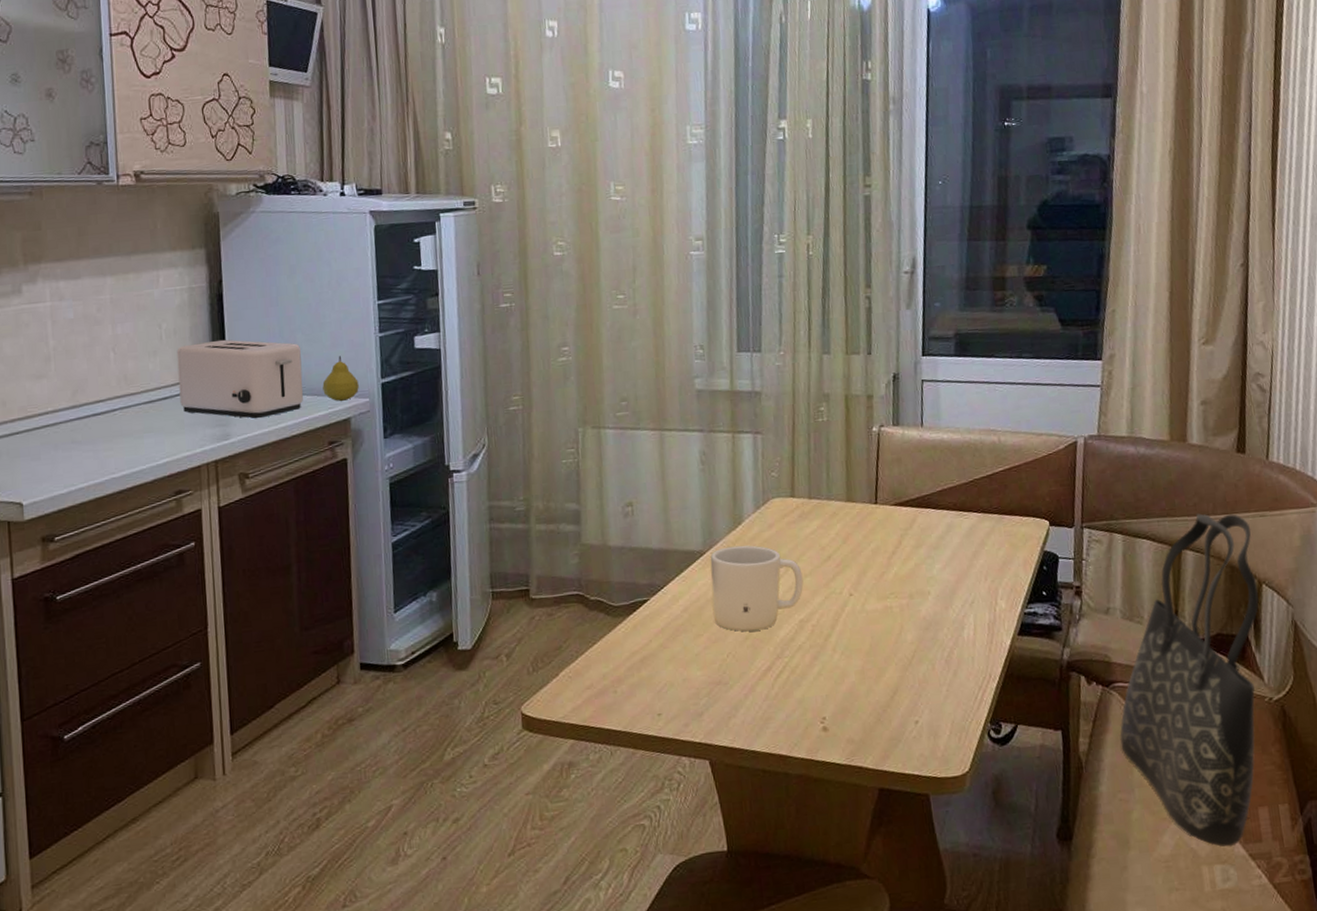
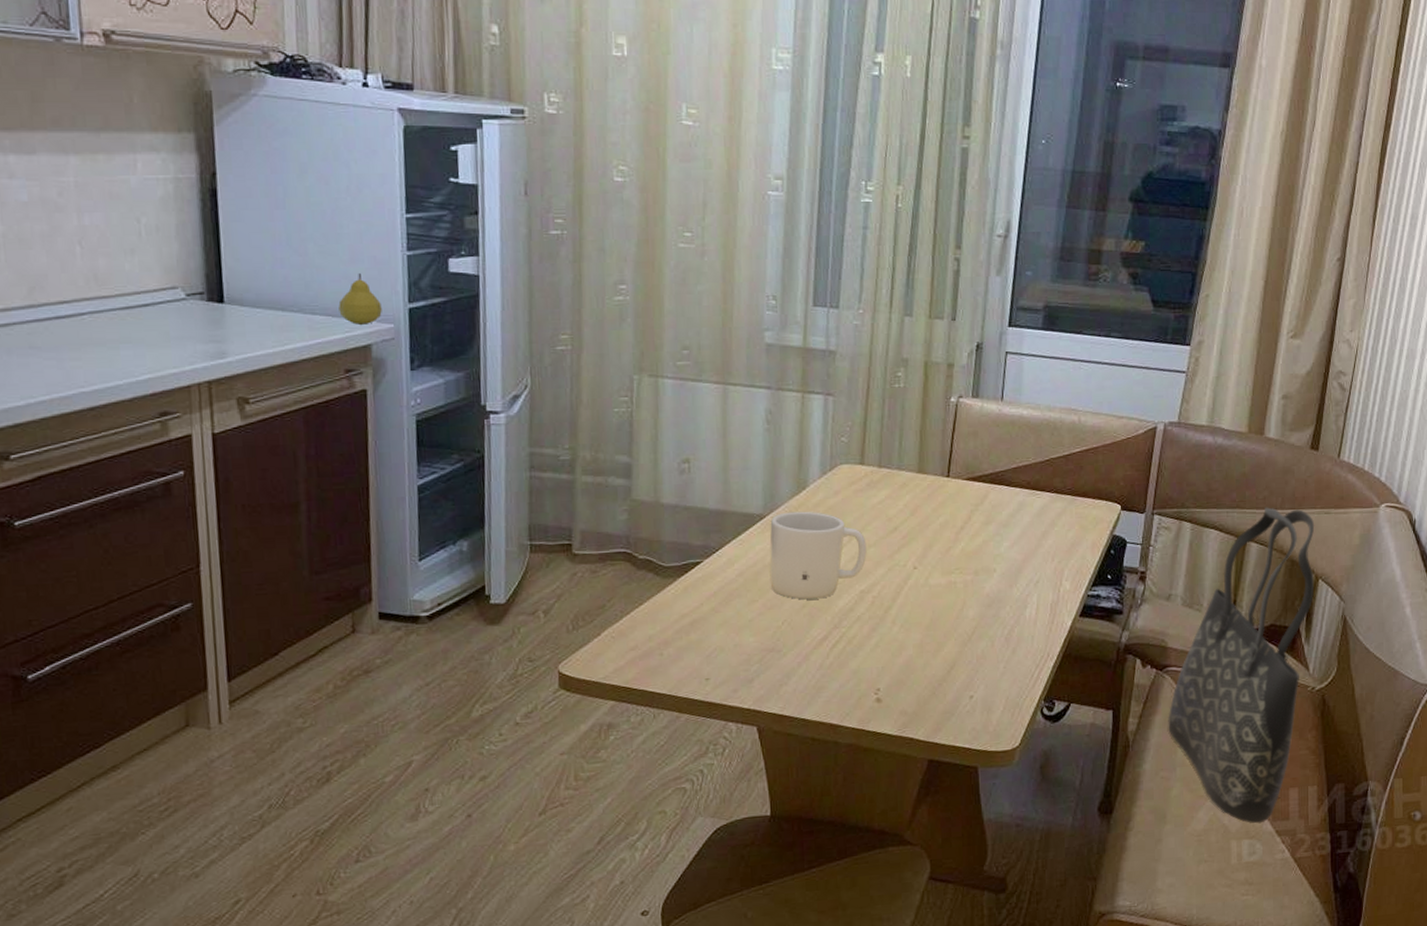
toaster: present [176,339,304,419] -> none [159,242,316,338]

